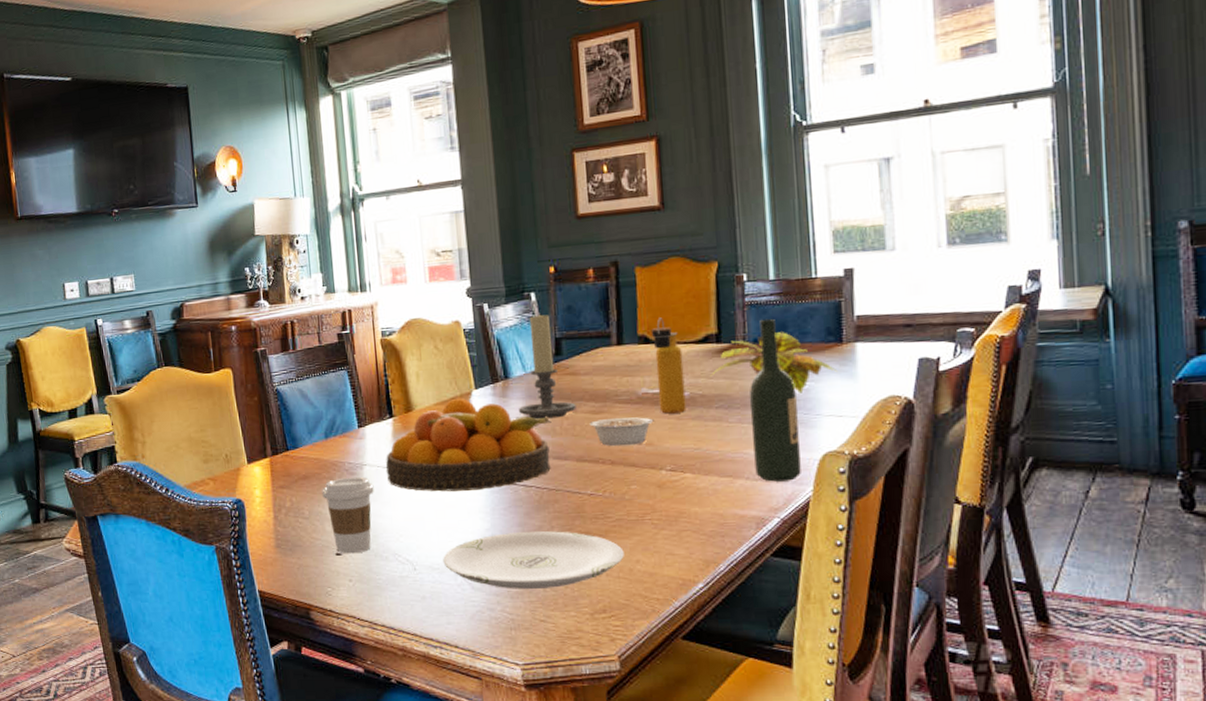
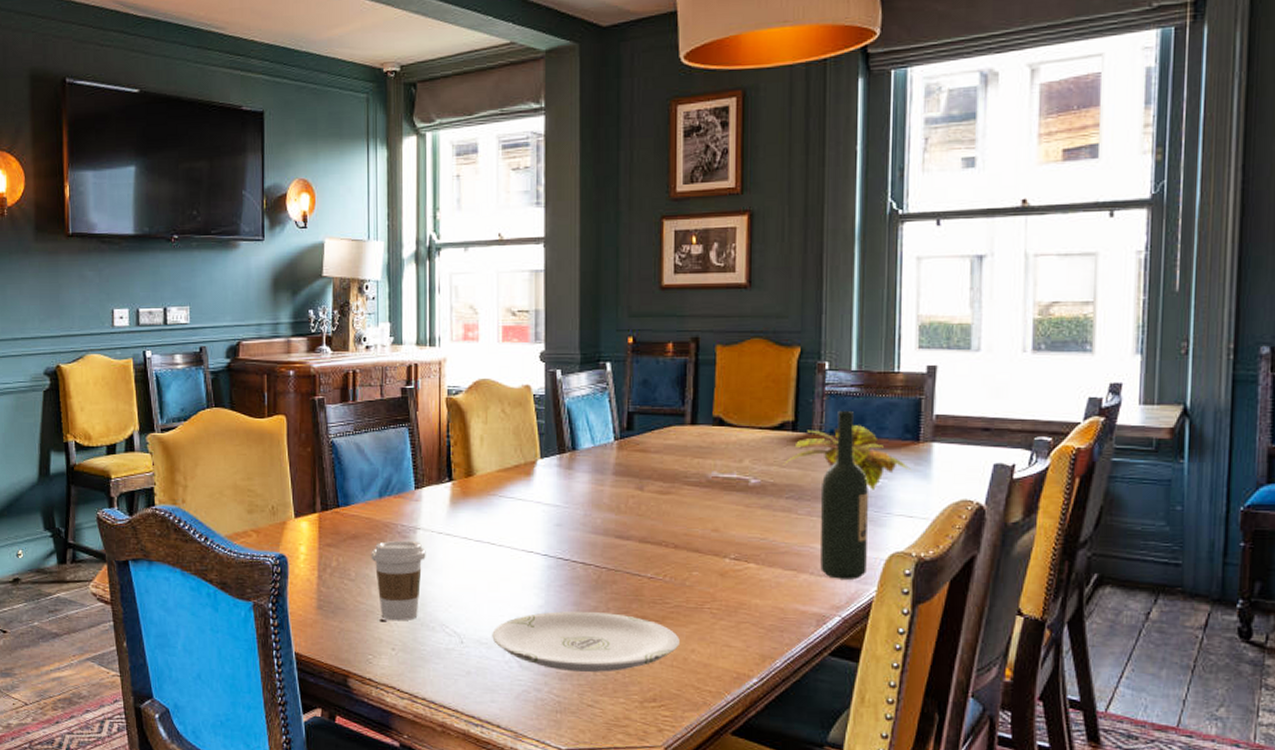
fruit bowl: present [385,398,551,492] -> none [440,466,615,564]
candle holder: present [519,314,576,420] -> none [584,385,643,496]
legume: present [589,417,654,447] -> none [655,500,722,530]
water bottle: present [650,317,686,414] -> none [726,400,757,500]

